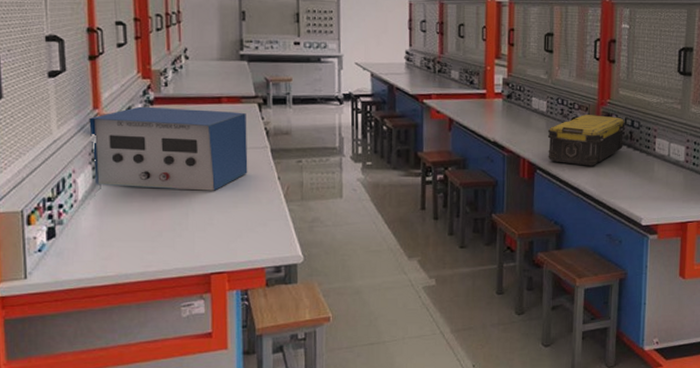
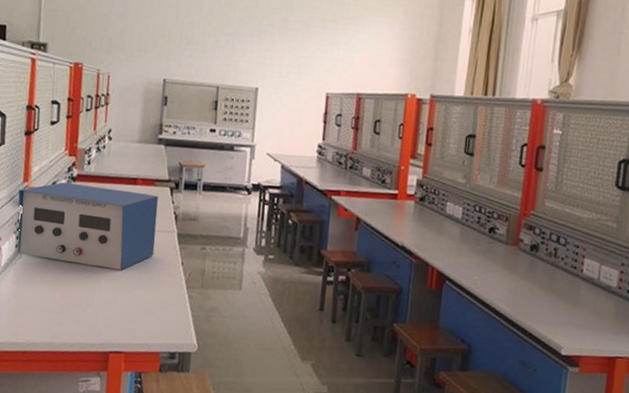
toolbox: present [547,114,626,166] -> none [459,225,551,283]

